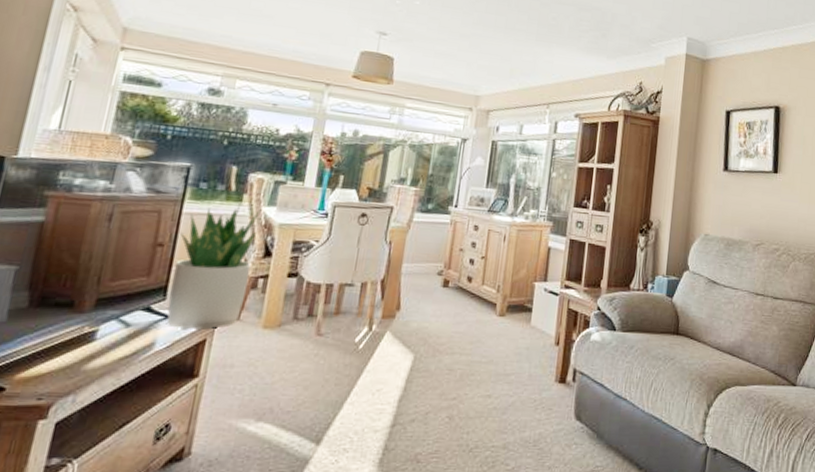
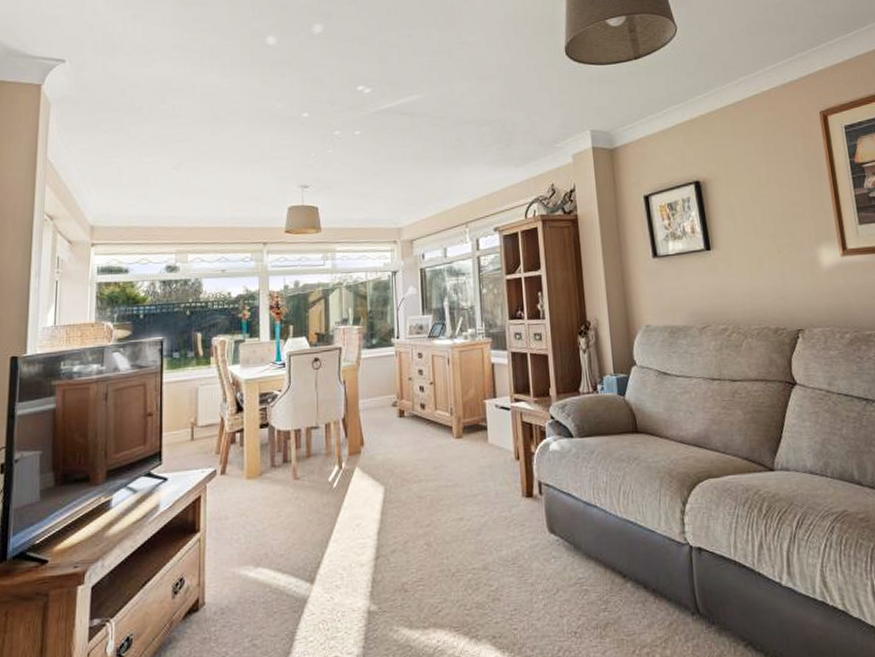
planter: present [166,205,262,330] -> none [164,366,228,489]

